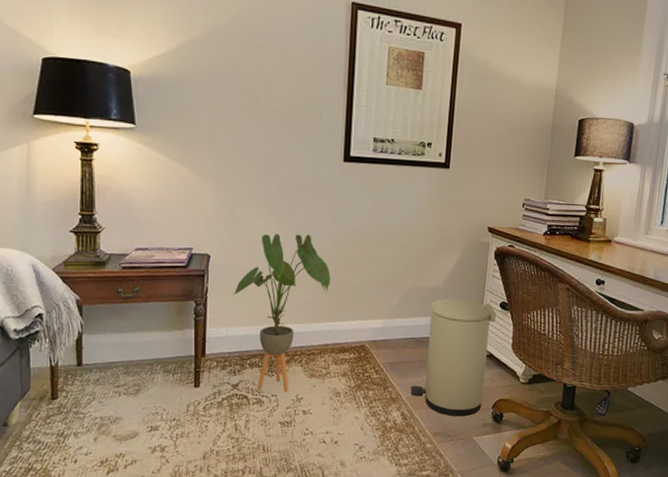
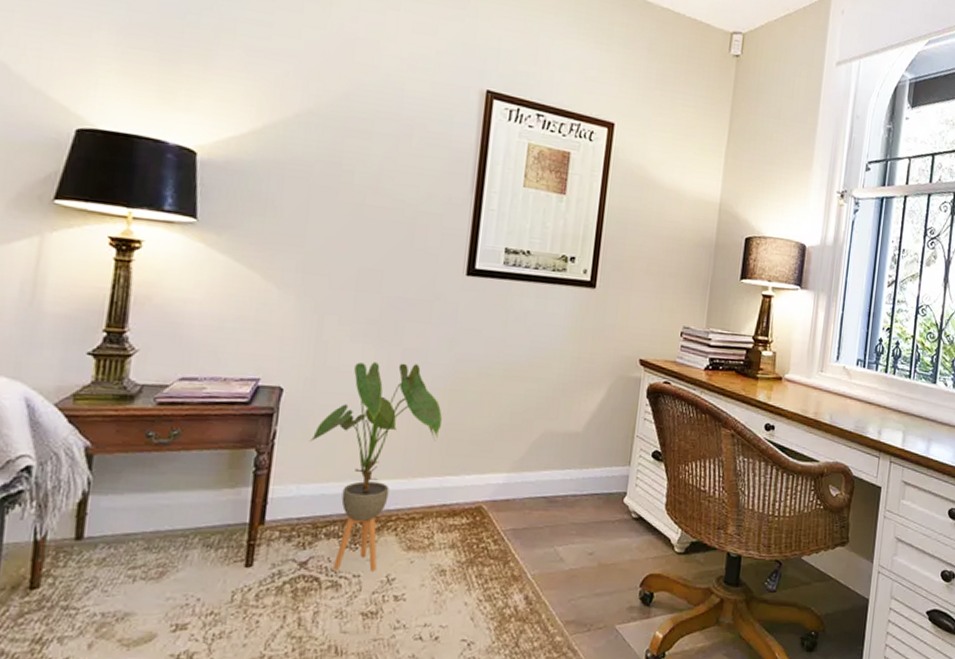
pedal bin: present [410,298,496,417] -> none [537,446,648,598]

